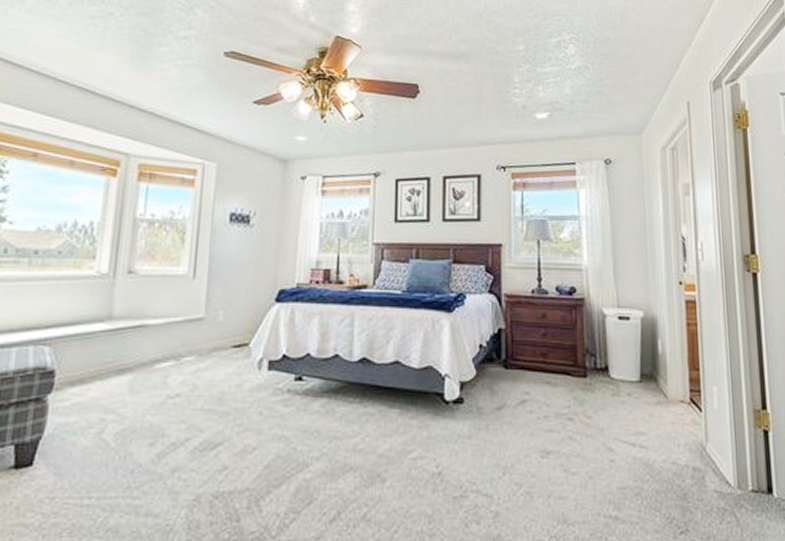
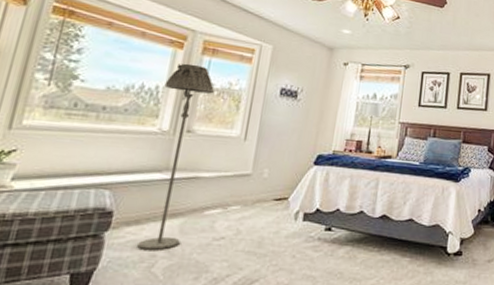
floor lamp: none [84,193,155,413] -> present [137,63,214,250]

